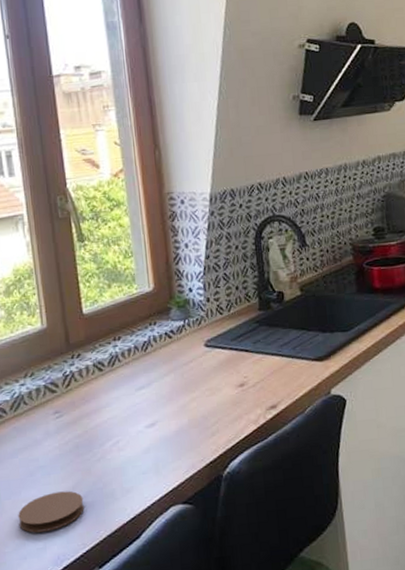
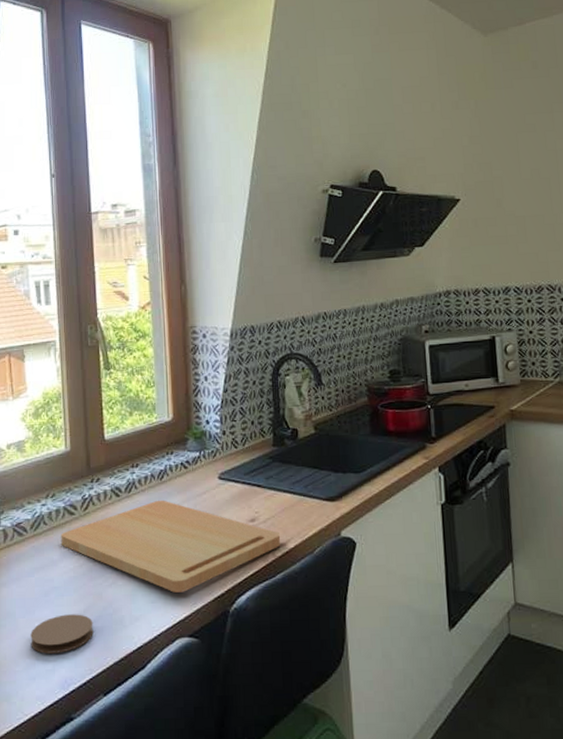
cutting board: none [43,371,272,462] -> present [61,500,281,593]

